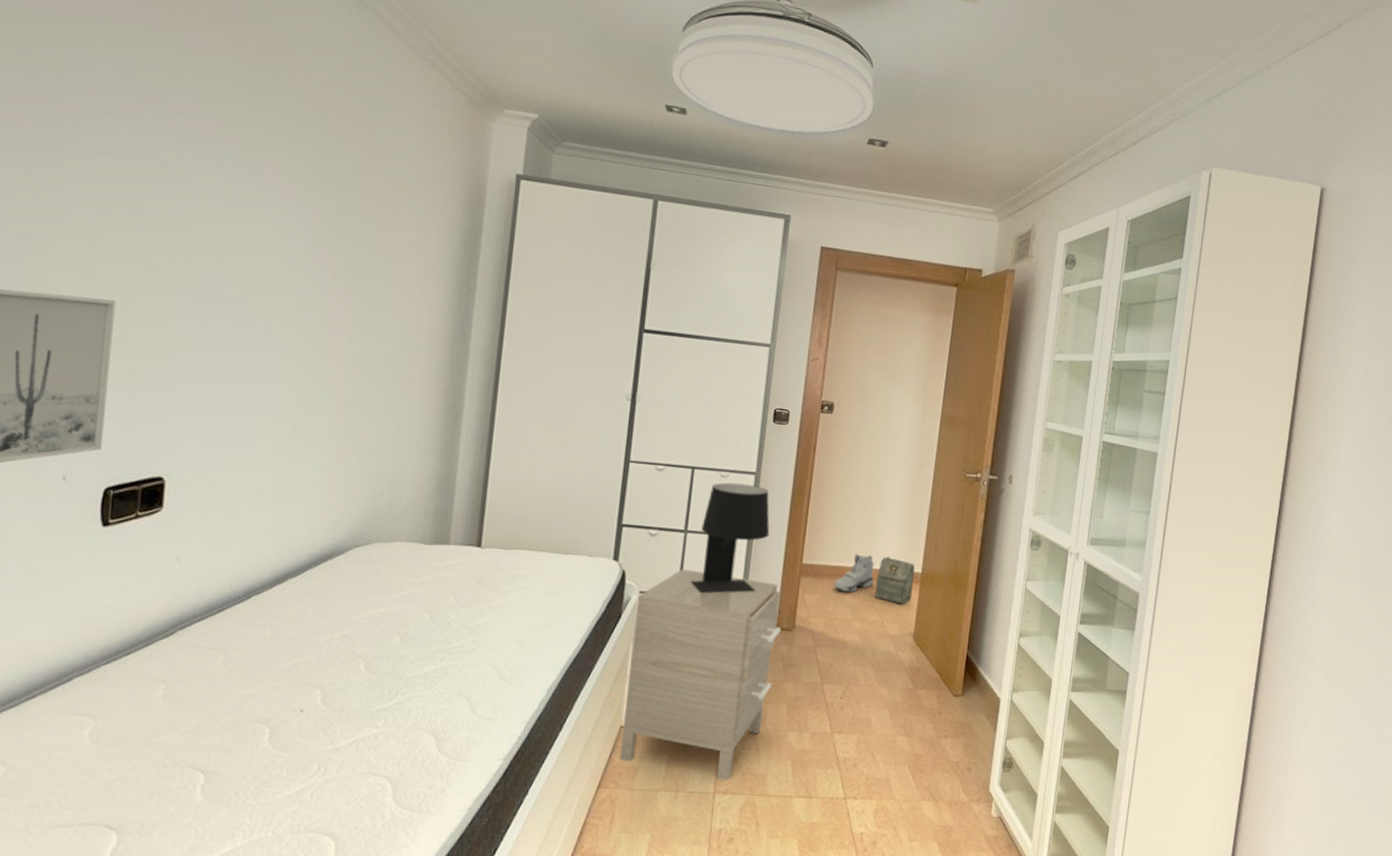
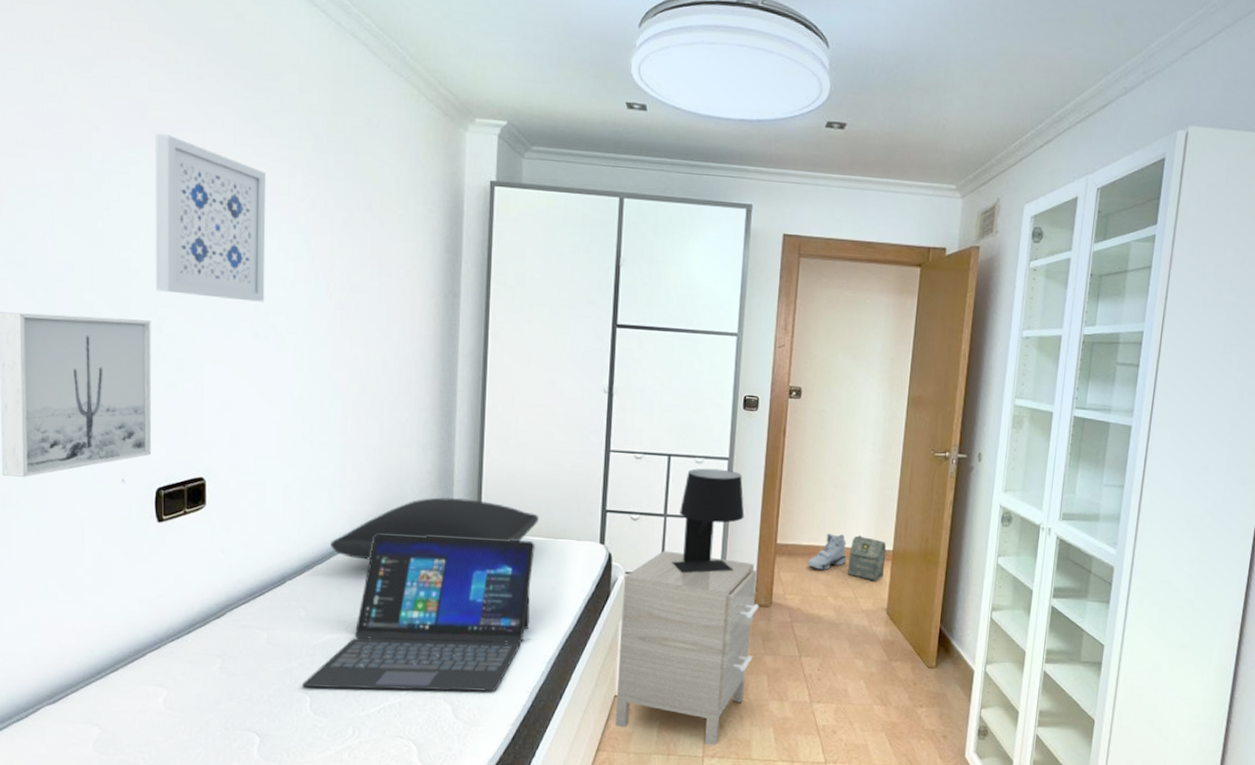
wall art: none [124,99,266,287] -> present [155,133,267,302]
laptop: none [260,545,542,722] -> present [301,534,535,692]
pillow: none [308,506,548,574] -> present [330,497,539,560]

